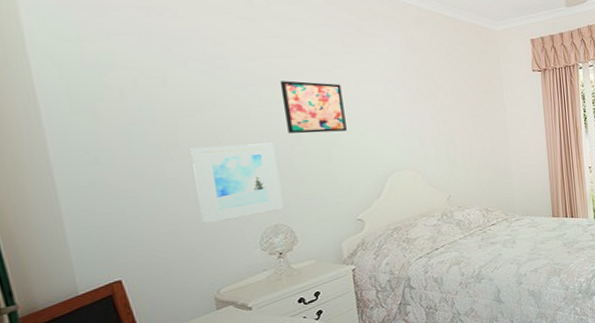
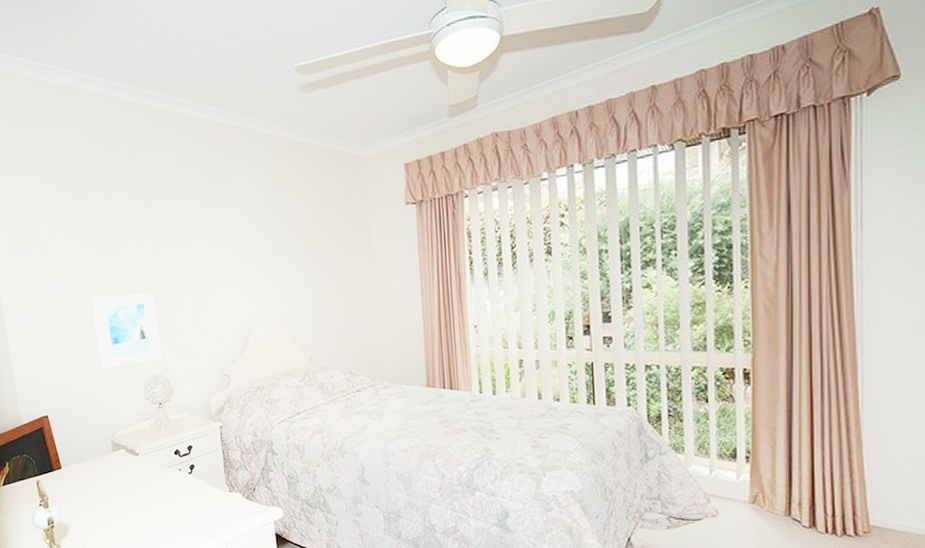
wall art: present [279,81,347,134] -> none [158,228,214,283]

